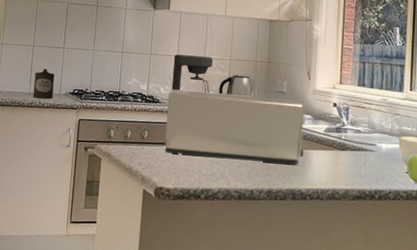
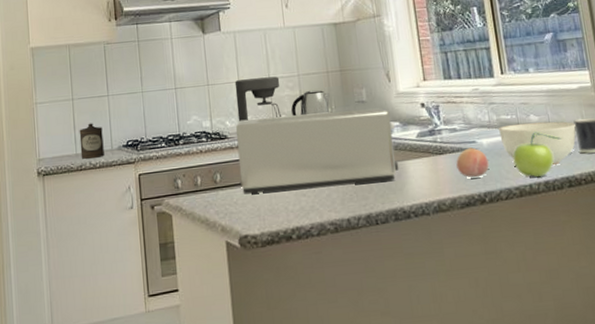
fruit: none [355,149,384,176] -> present [456,147,489,178]

